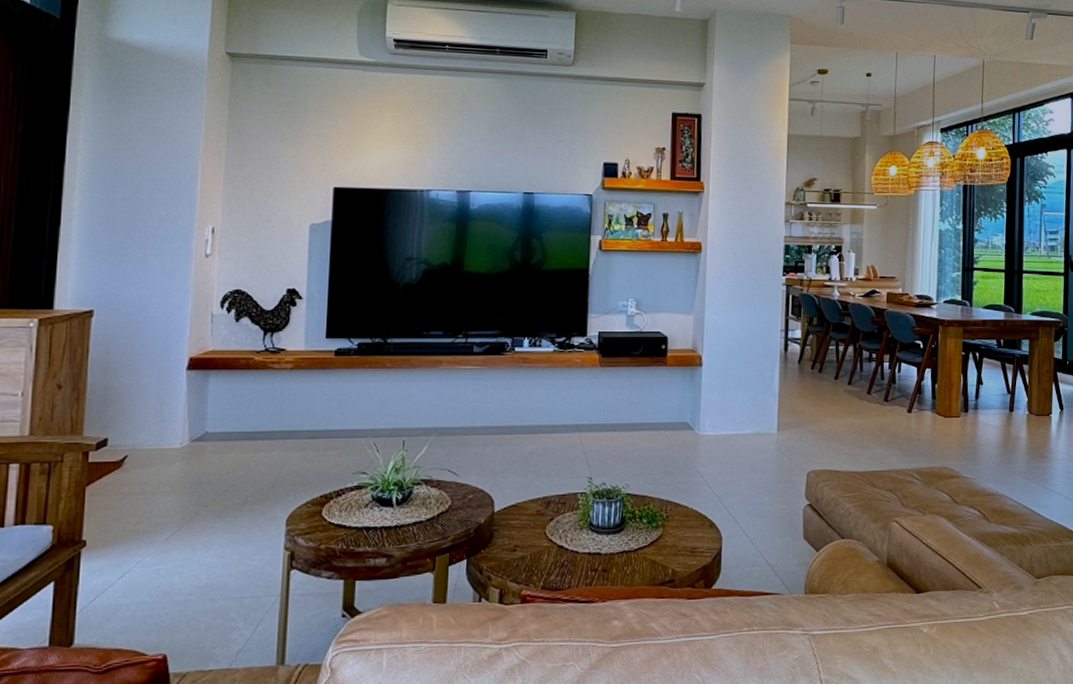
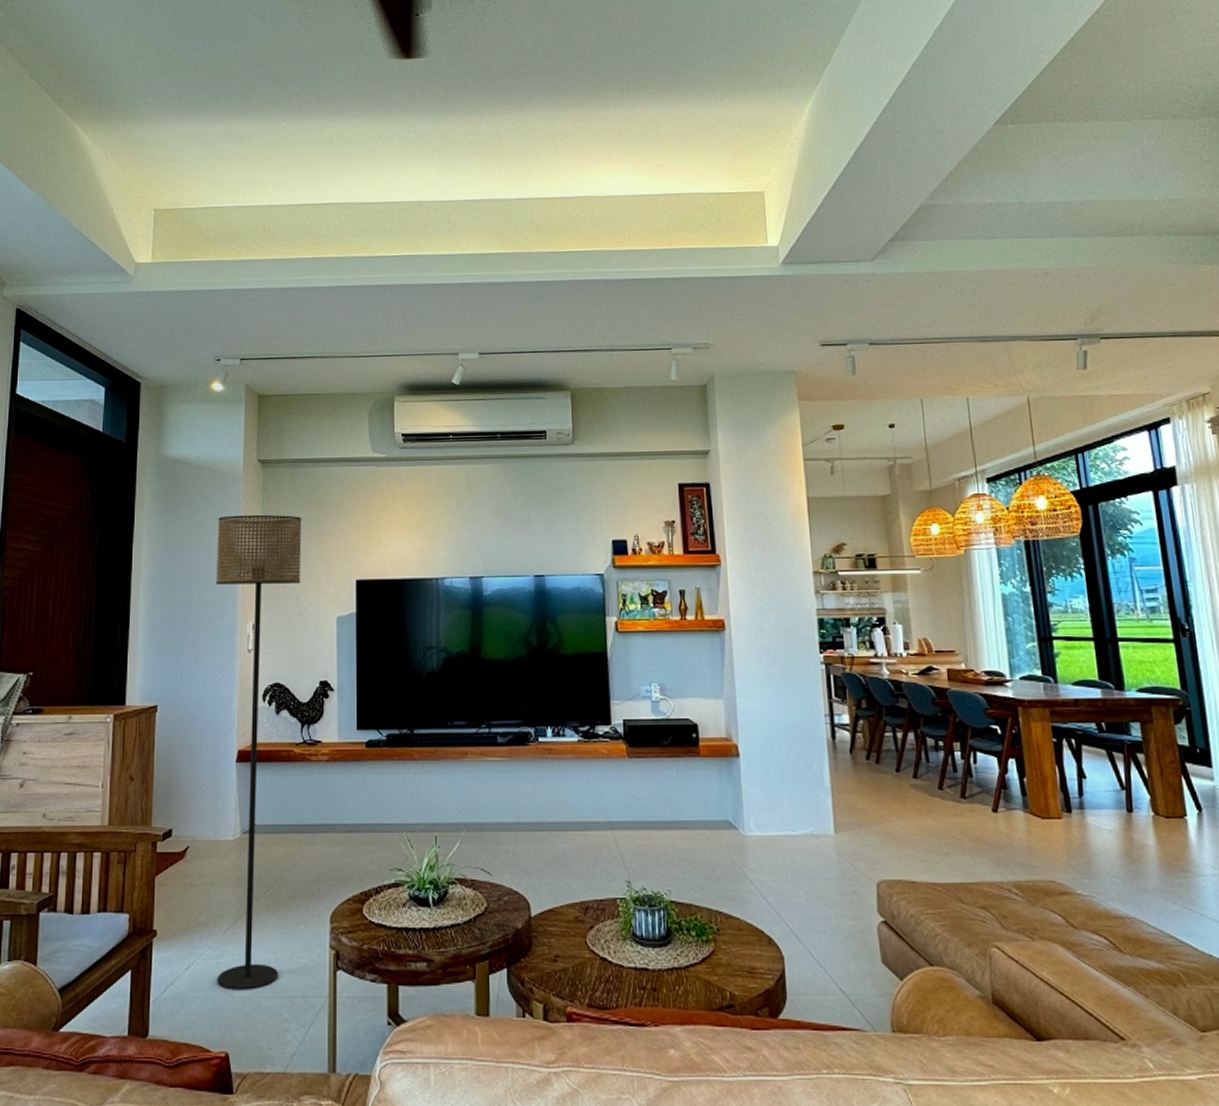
floor lamp: none [156,110,275,595] -> present [215,514,302,990]

